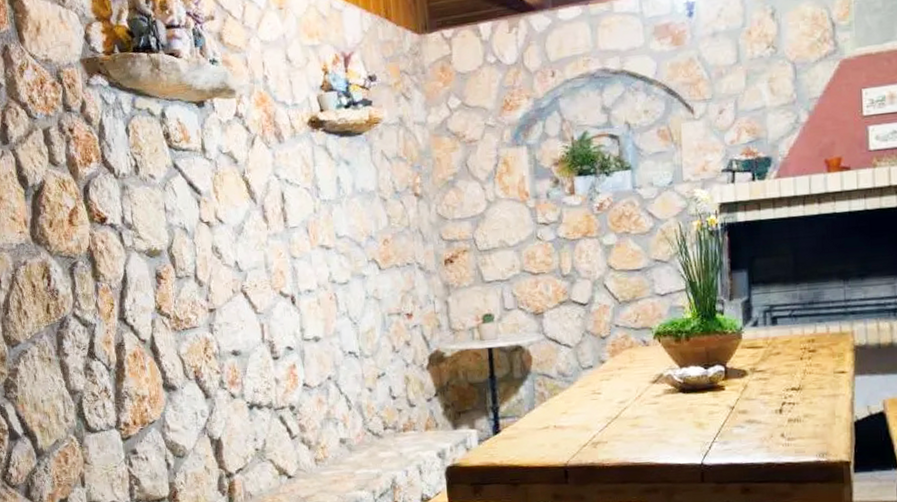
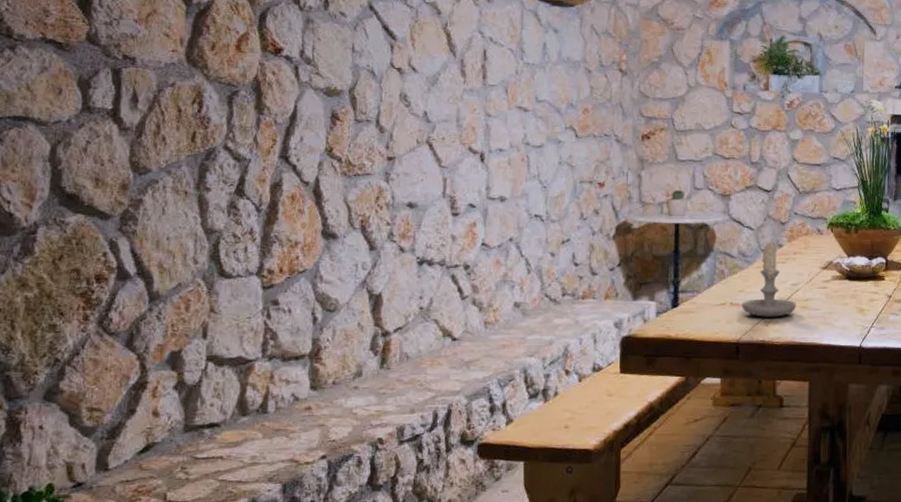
candle: none [566,355,626,439] -> present [742,239,796,317]

